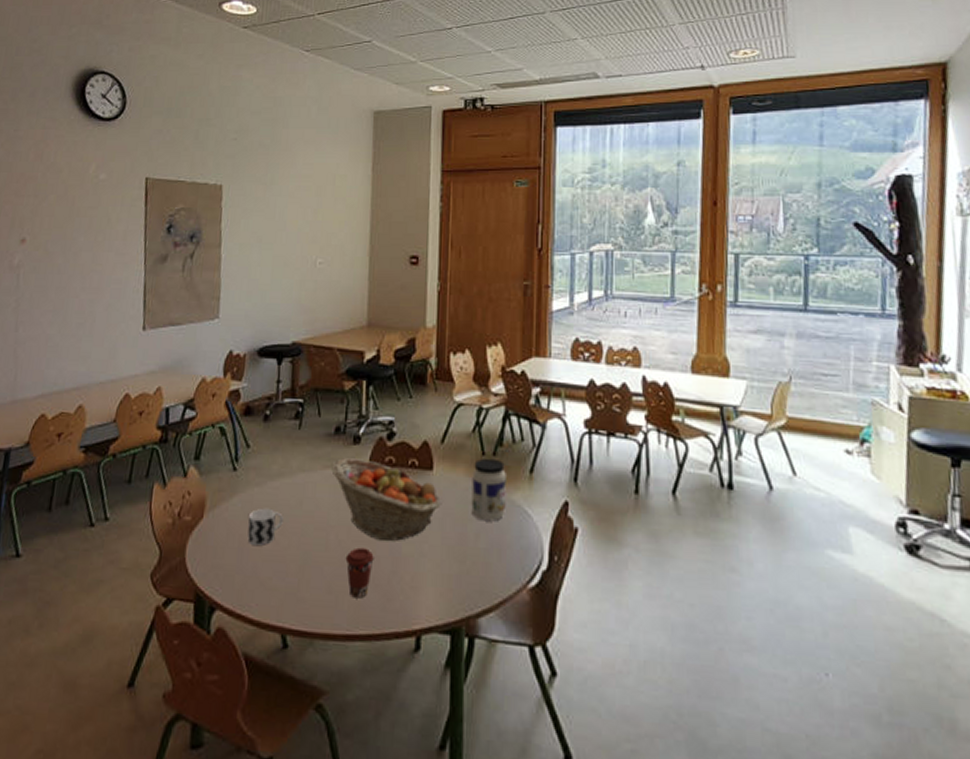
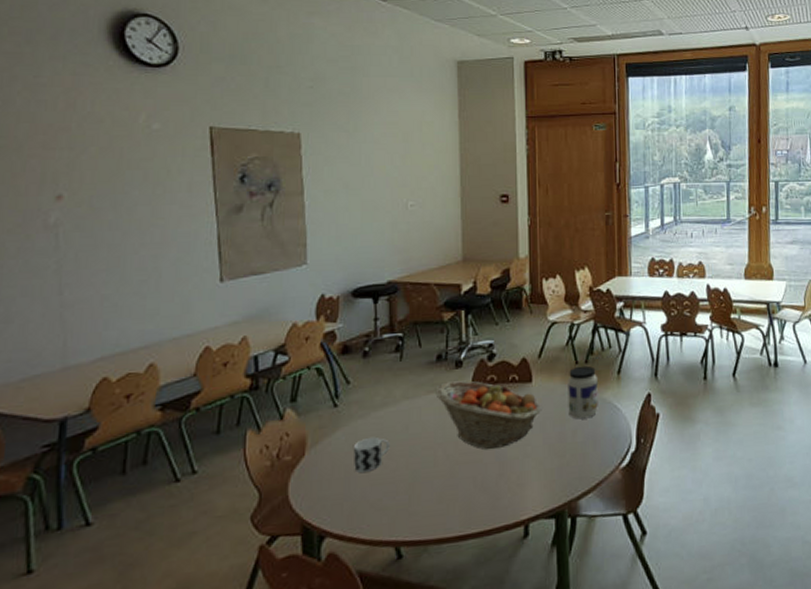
coffee cup: present [345,547,374,599] -> none [454,458,482,503]

